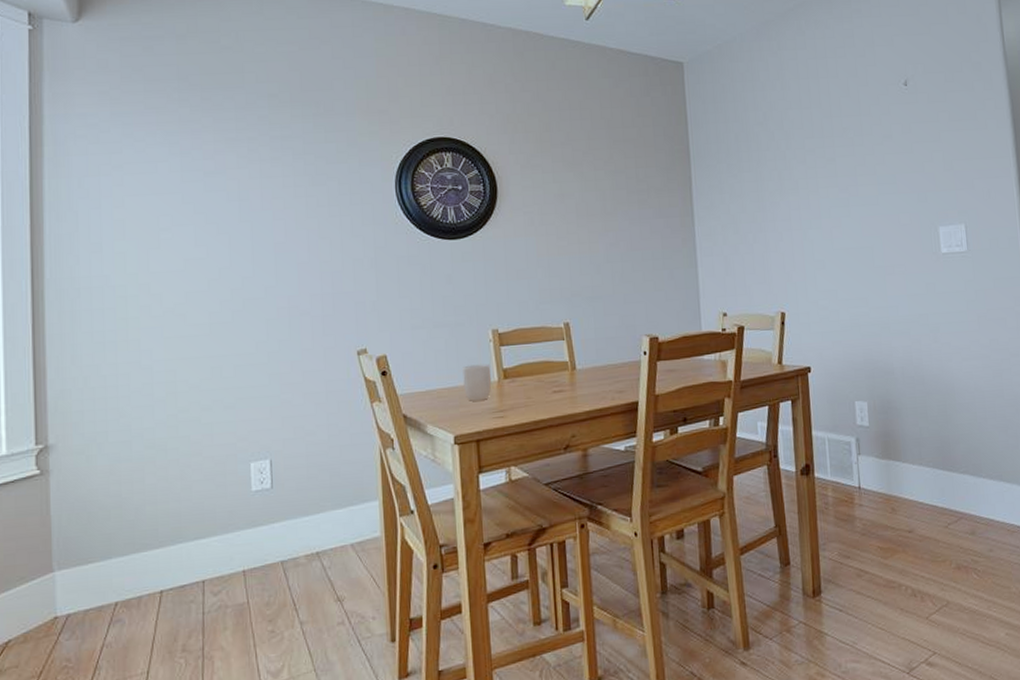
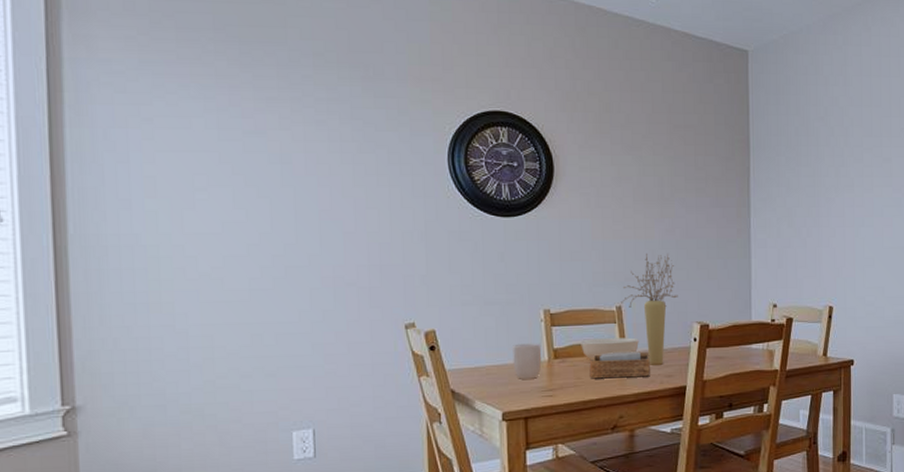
bowl: none [528,354,588,380] -> present [579,337,639,361]
napkin holder: none [539,368,601,398] -> present [589,351,650,379]
flower arrangement: none [567,267,626,383] -> present [620,254,678,366]

